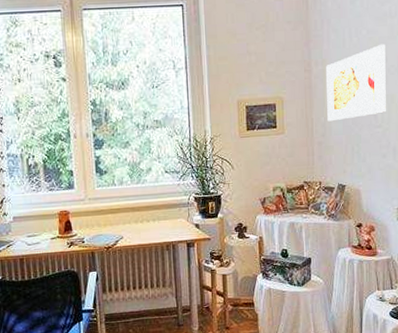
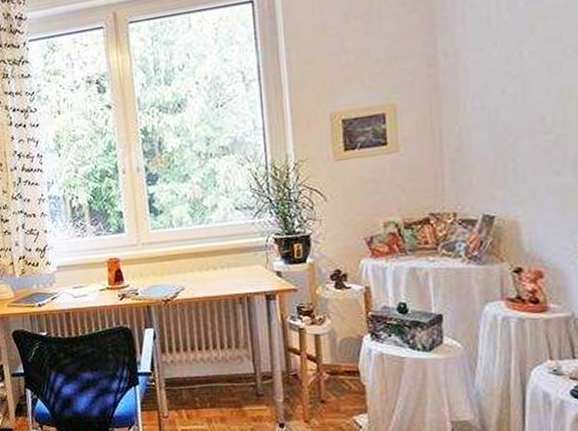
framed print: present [325,44,386,122] -> none [459,15,560,132]

